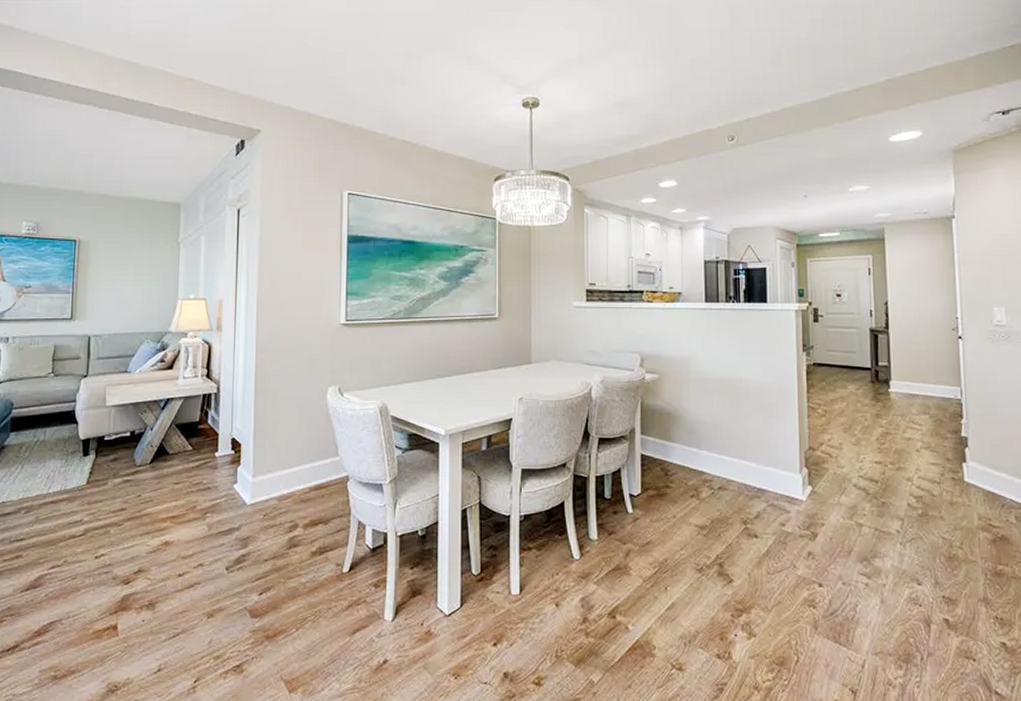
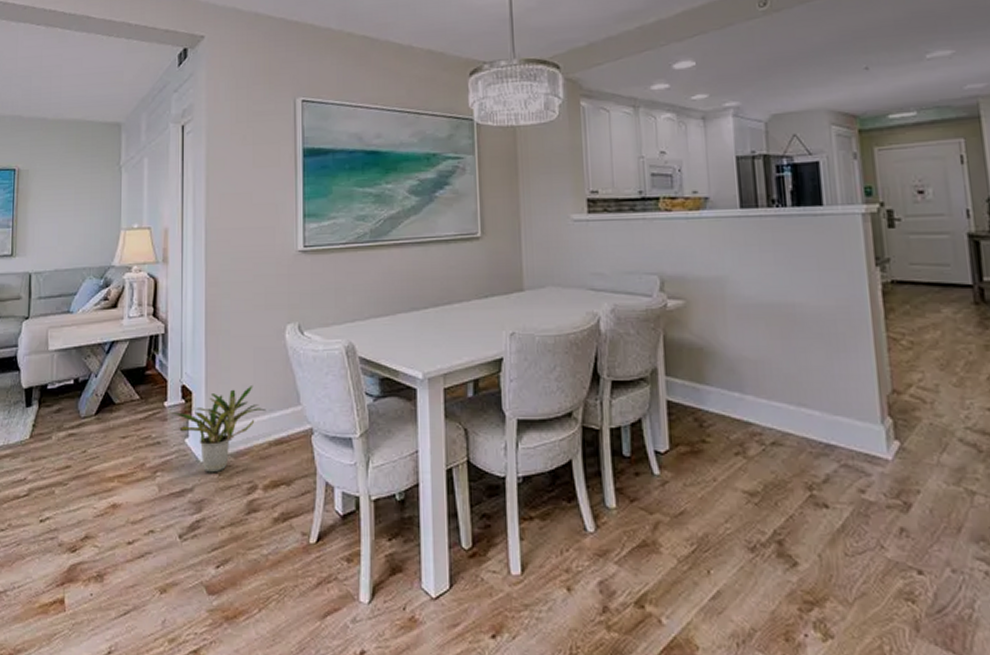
potted plant: none [220,439,308,514] -> present [169,386,267,473]

